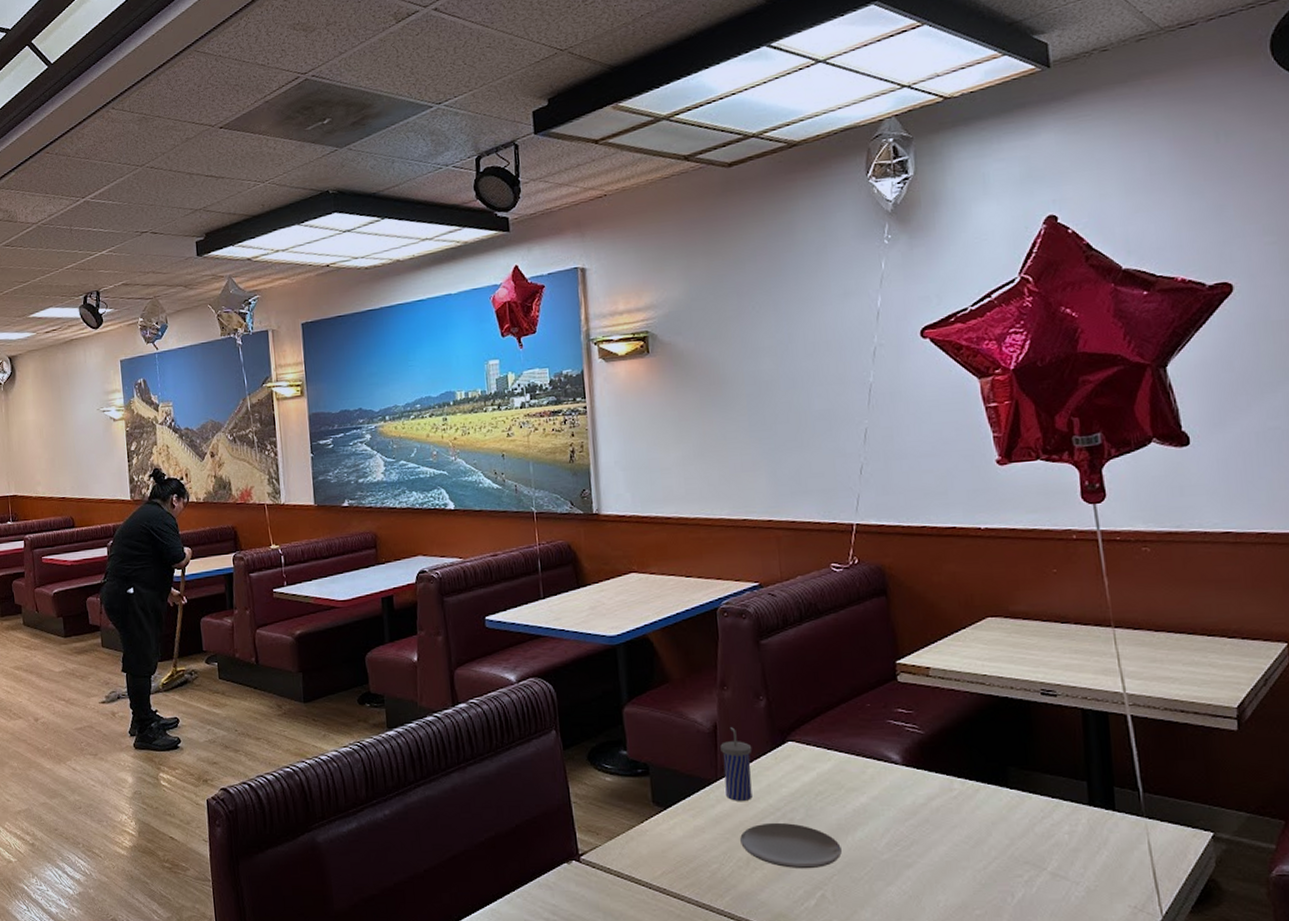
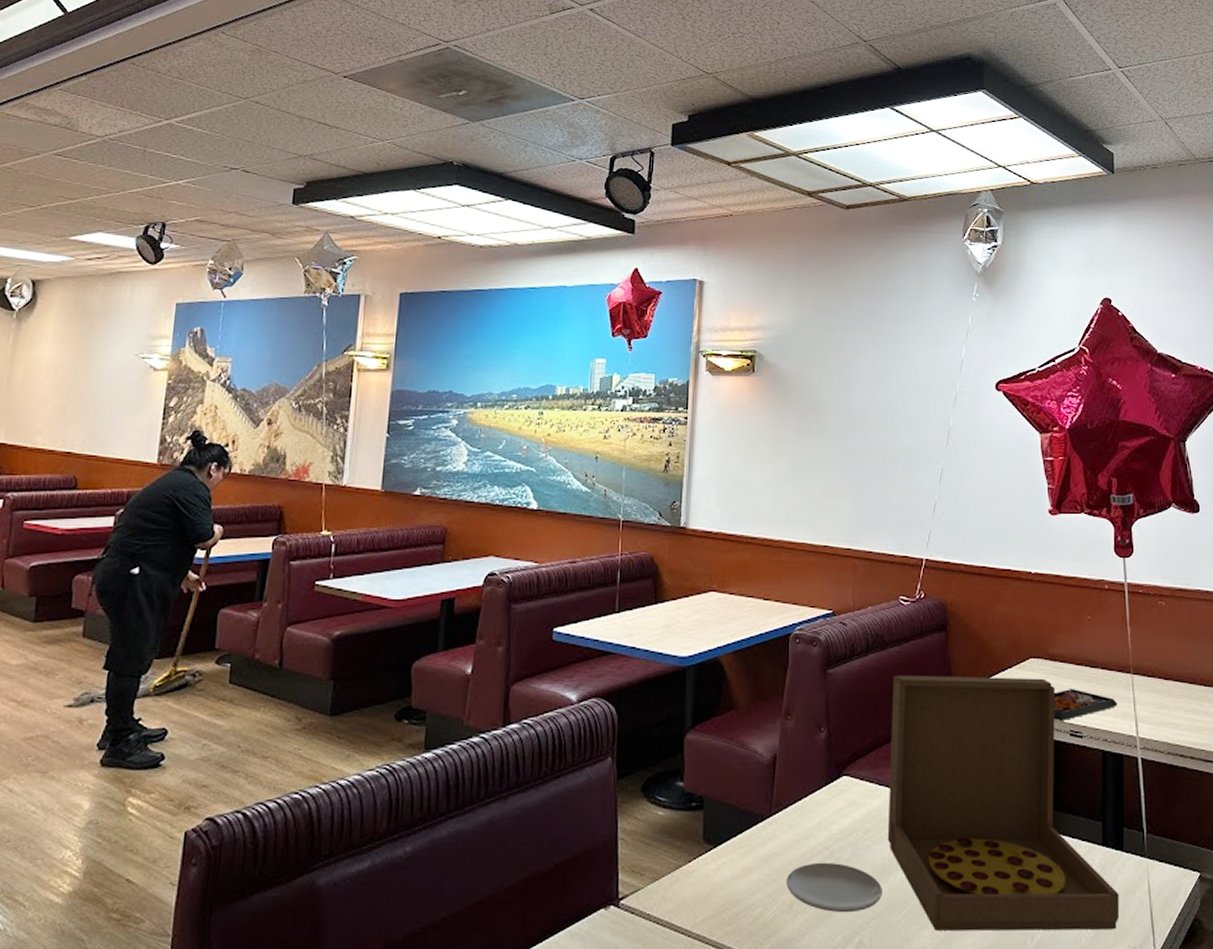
beverage cup: present [720,727,753,801] -> none [776,759,808,839]
pizza box: none [831,637,1115,890] -> present [887,675,1120,931]
food tray: none [1018,645,1097,680] -> present [1053,688,1117,720]

